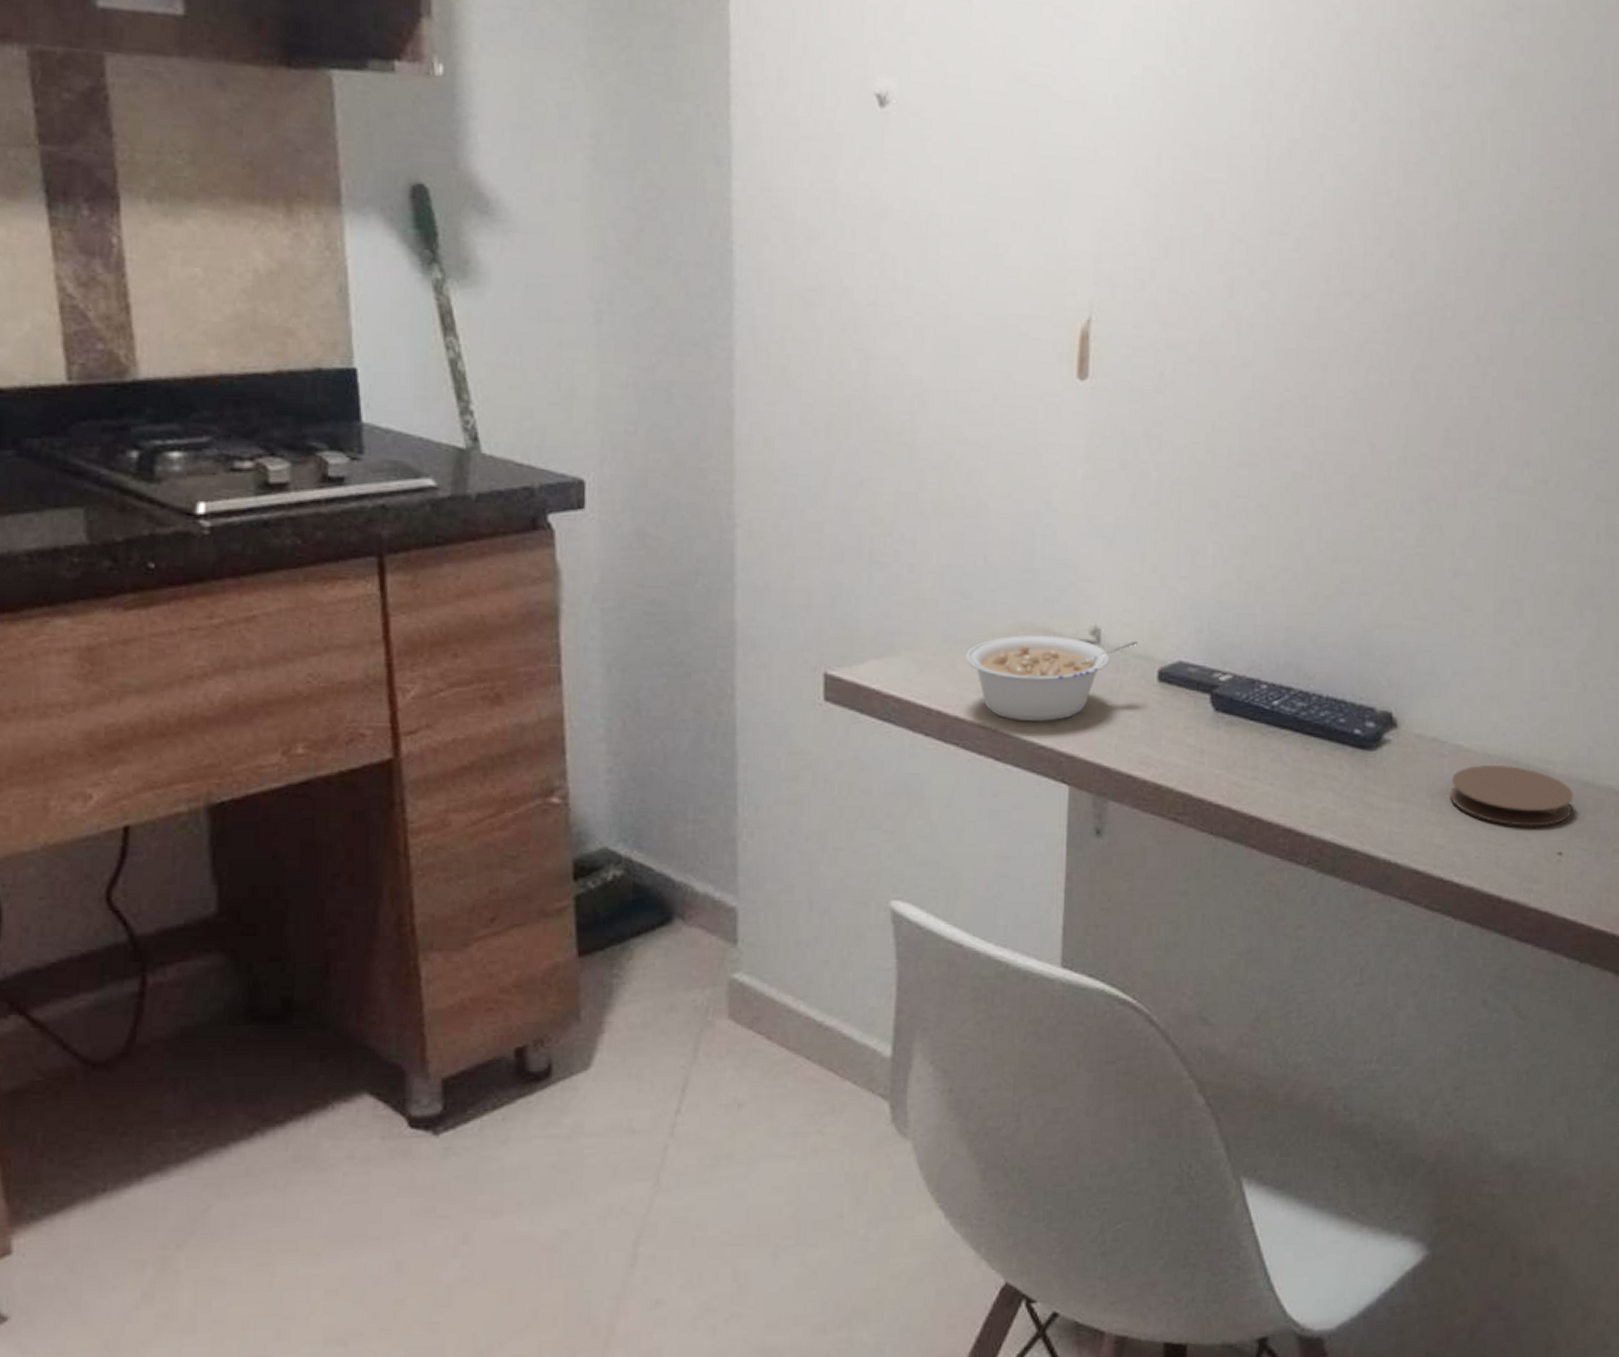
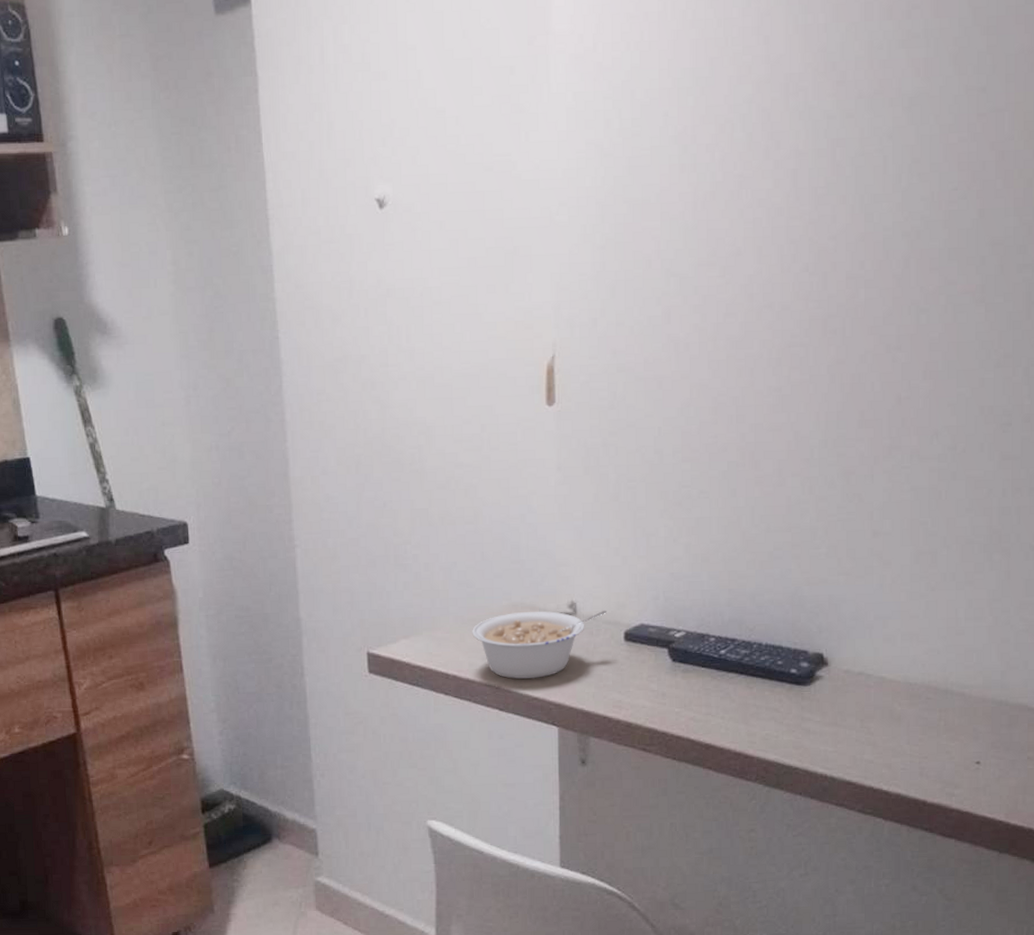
coaster: present [1449,765,1574,827] -> none [876,691,989,742]

